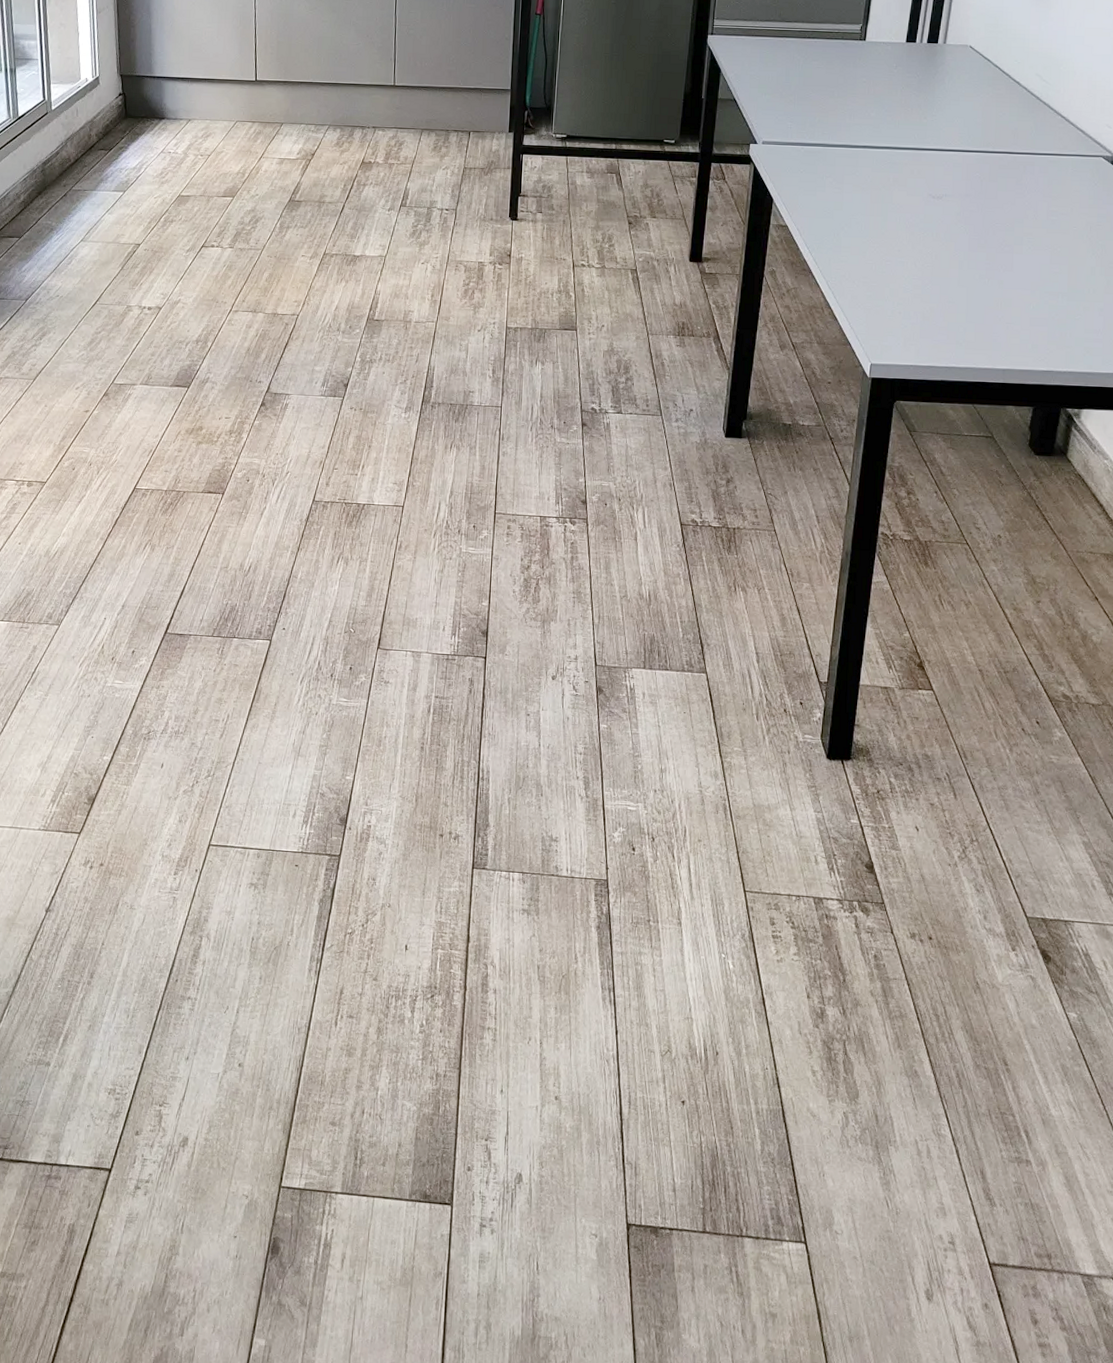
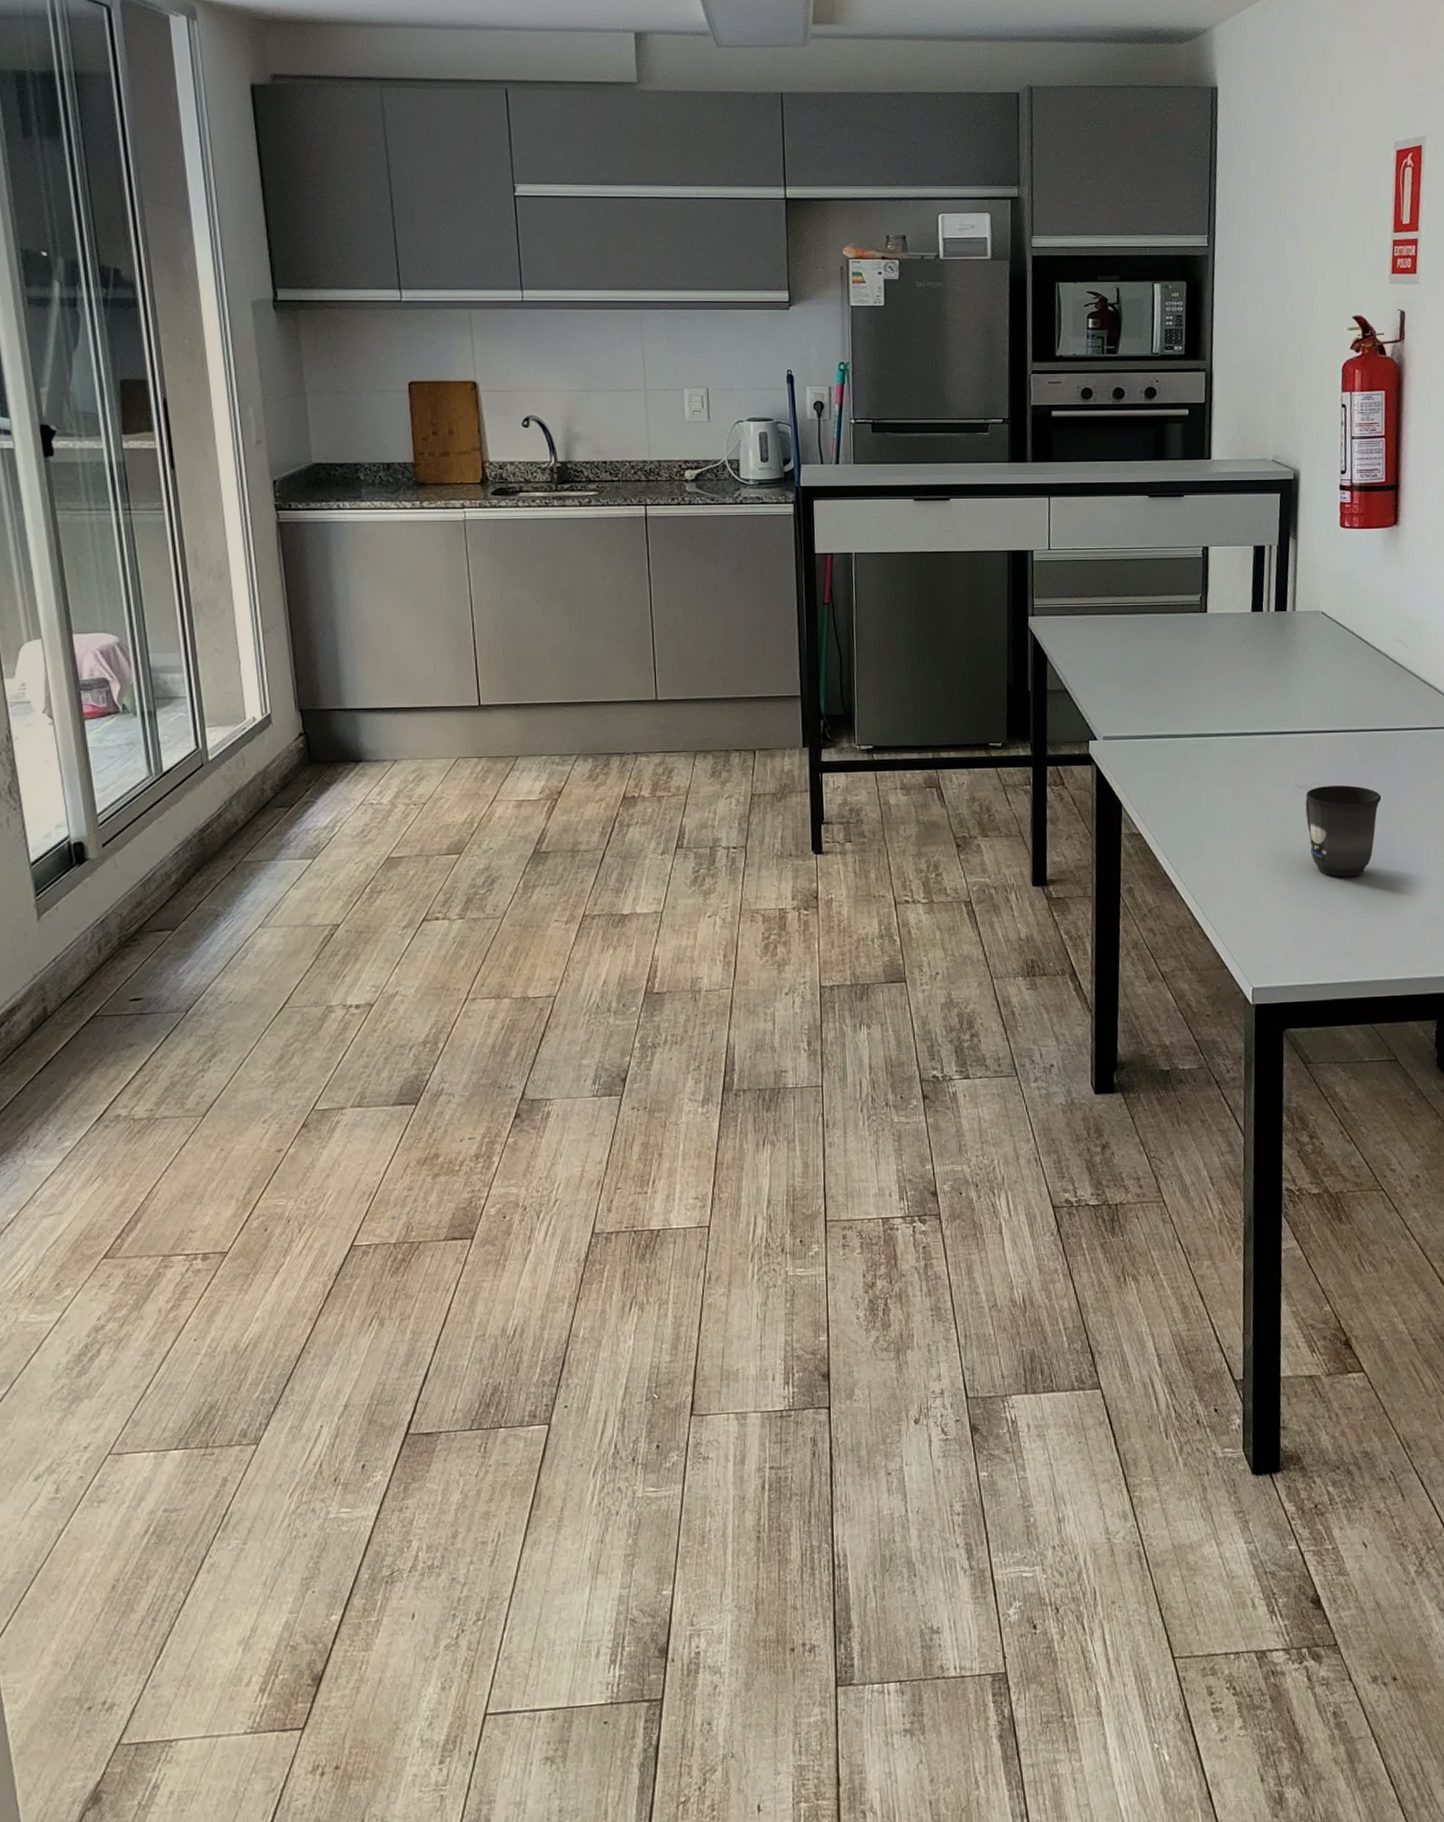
mug: none [935,197,1006,278] -> present [1305,785,1382,877]

